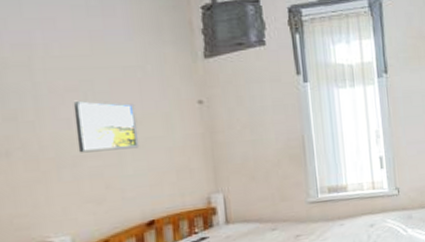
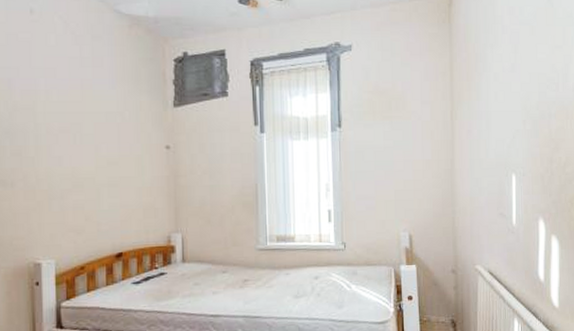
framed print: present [73,100,140,153] -> none [64,141,115,187]

